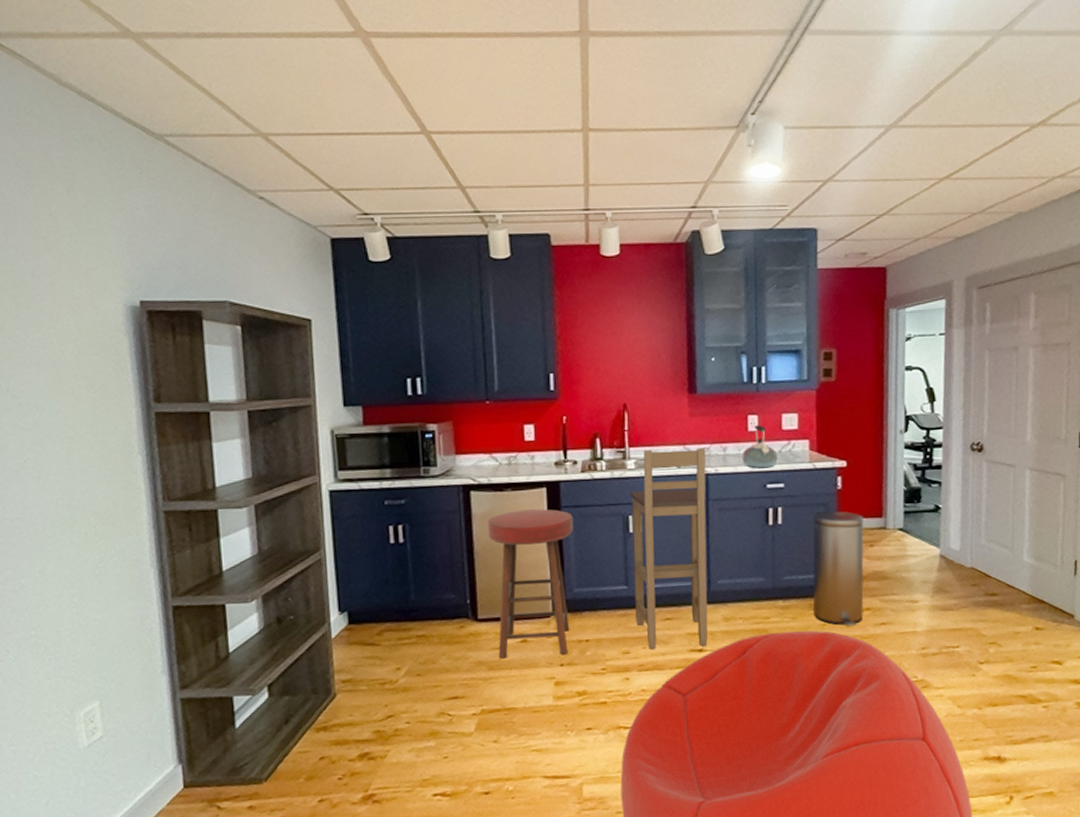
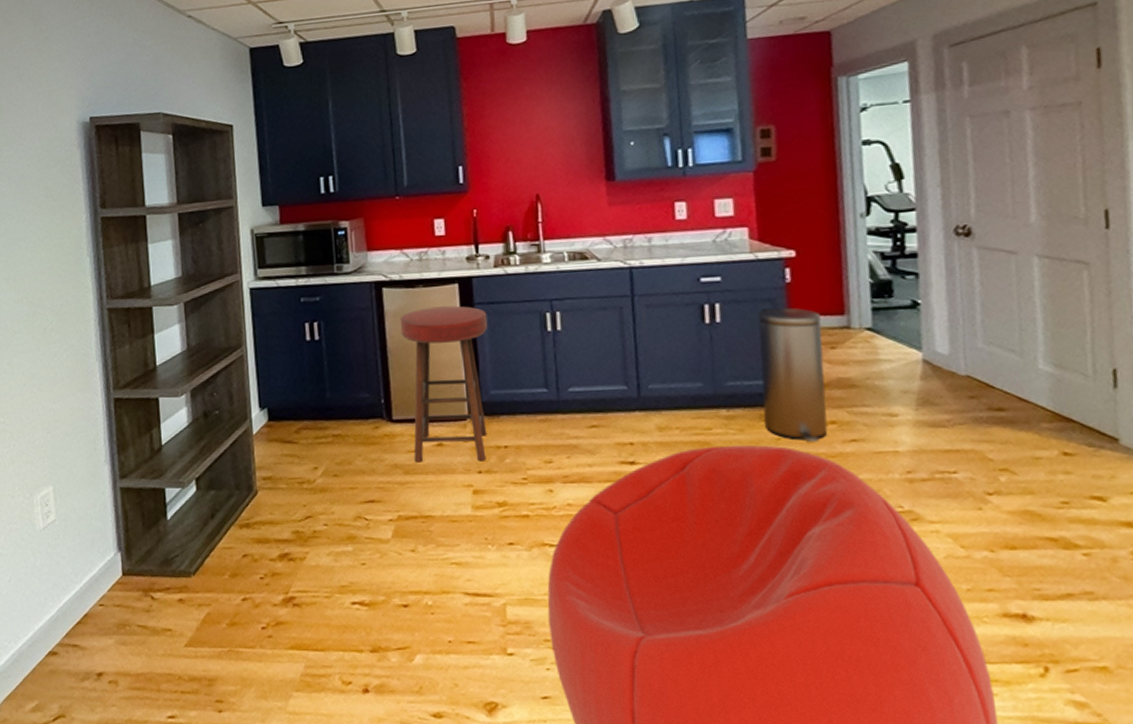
bar stool: present [630,447,708,649] -> none [547,238,640,459]
kettle: present [741,425,778,469] -> none [669,212,712,261]

